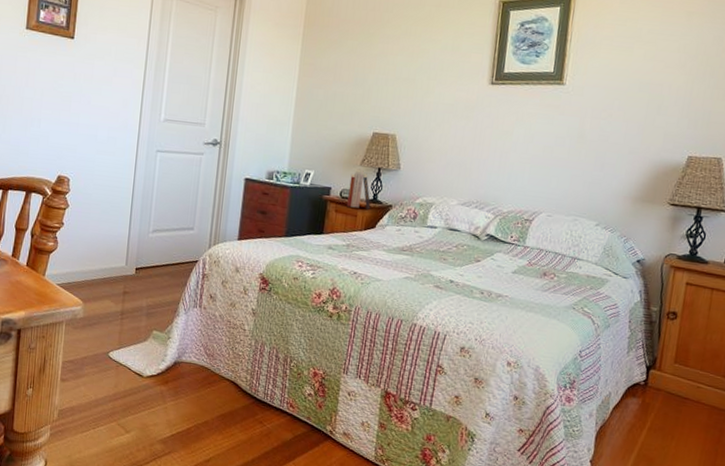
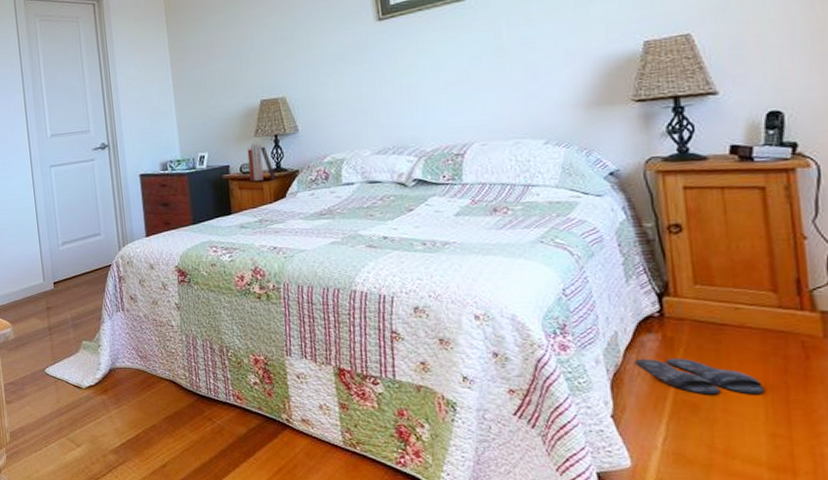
slippers: none [617,417,701,458] -> present [634,357,765,395]

